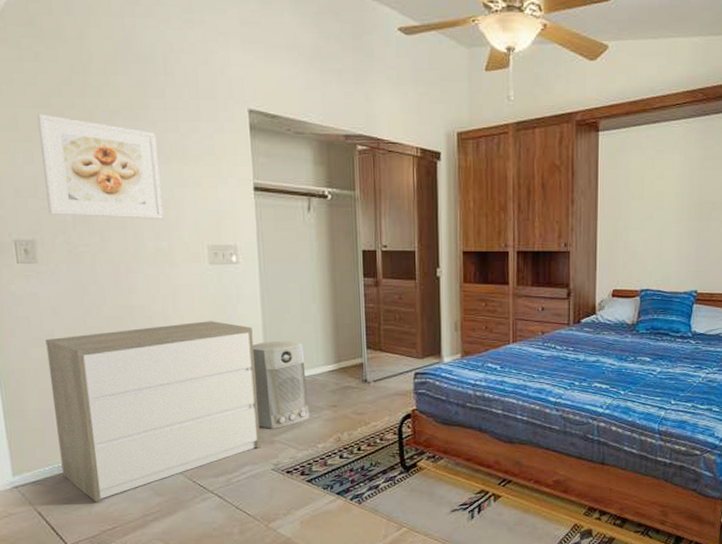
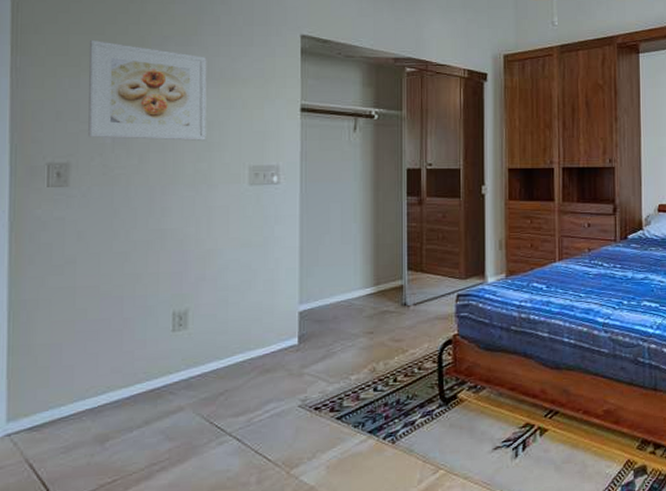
dresser: present [45,321,261,503] -> none [64,244,289,451]
air purifier: present [252,340,310,429] -> none [286,262,343,360]

